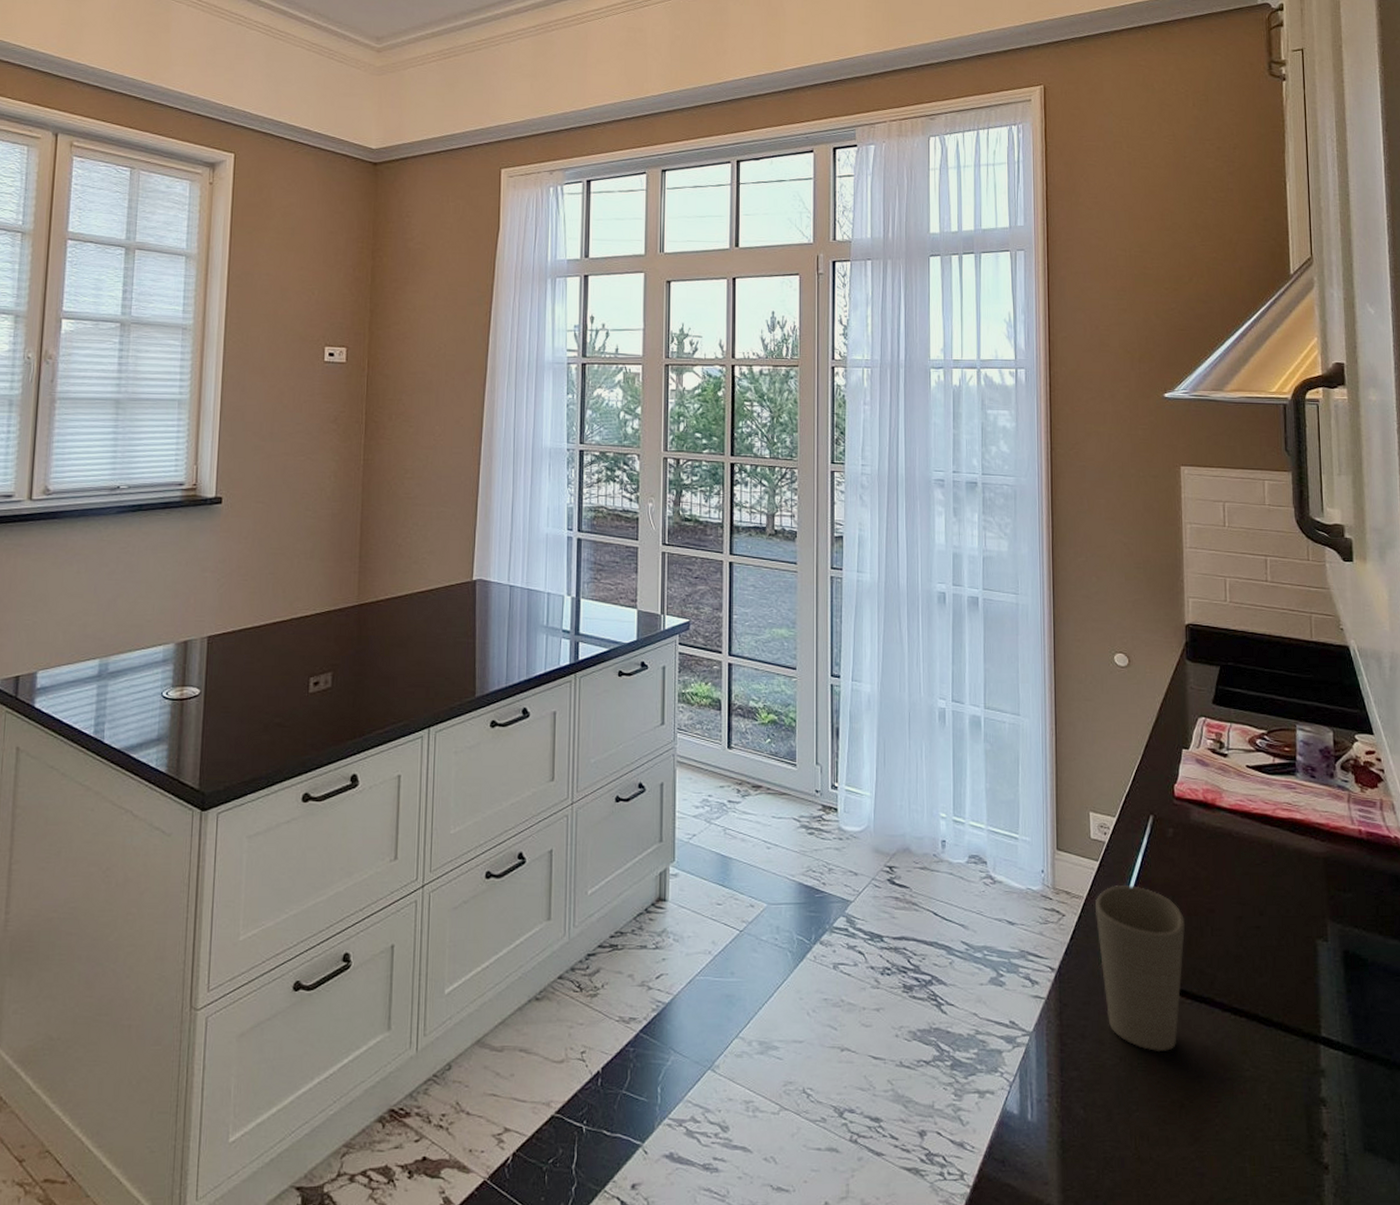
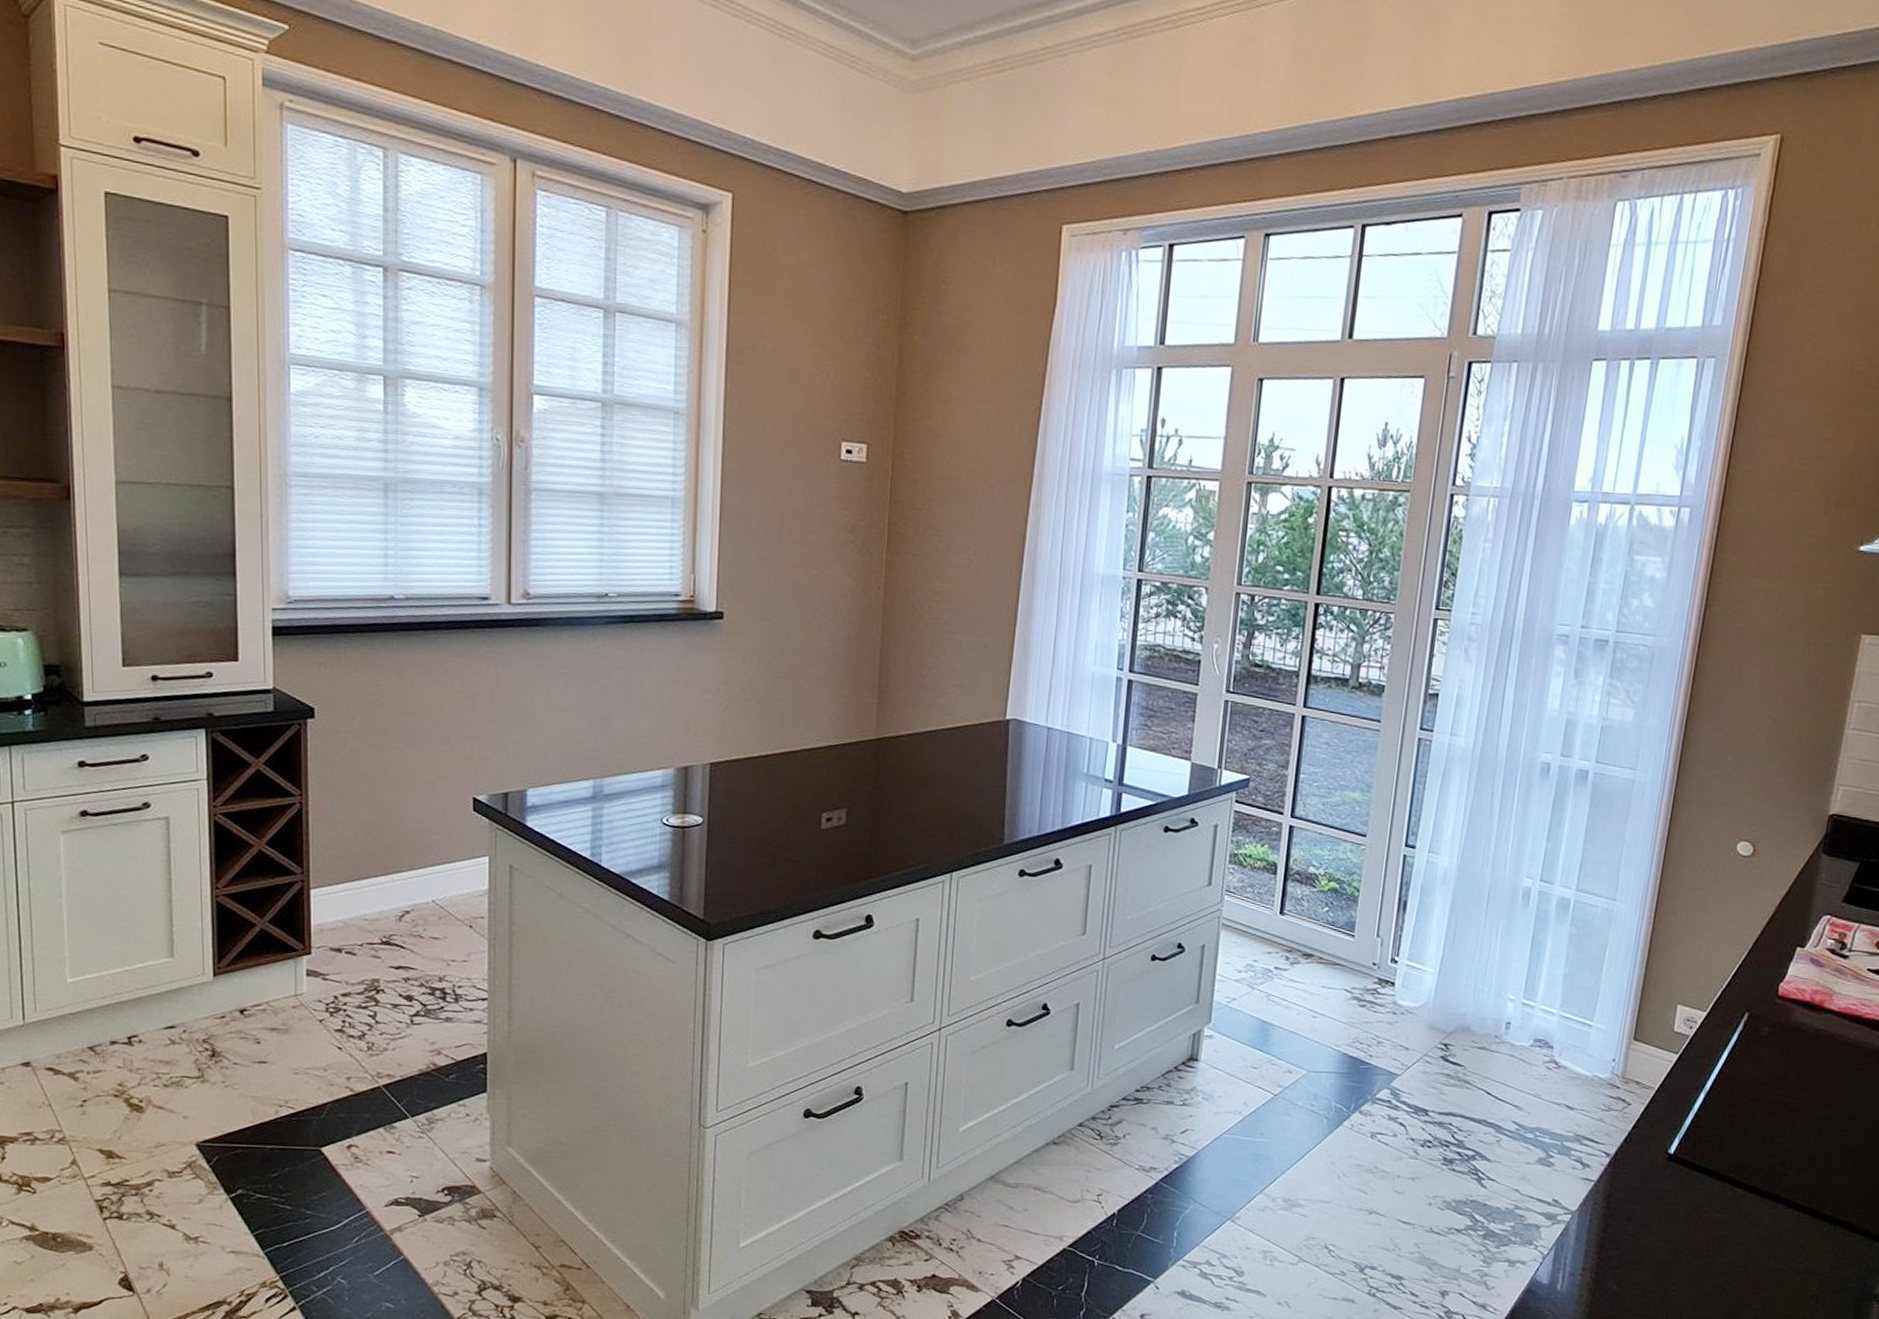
cup: present [1094,884,1186,1052] -> none [1659,1078,1764,1240]

